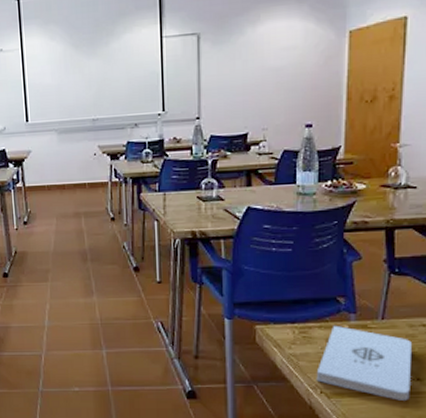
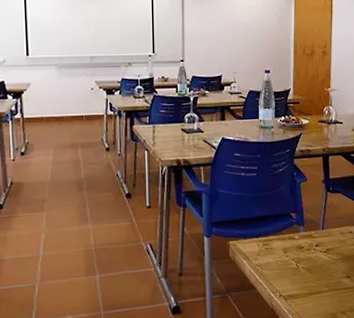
notepad: present [316,325,412,401] -> none [276,236,343,296]

